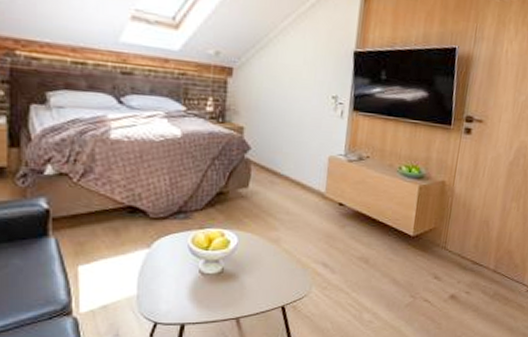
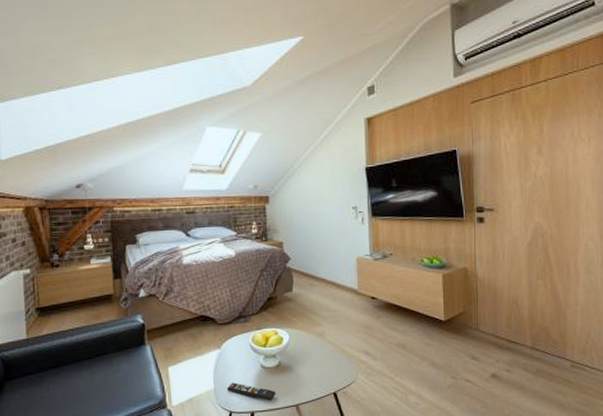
remote control: none [153,289,214,313] -> present [226,382,276,402]

